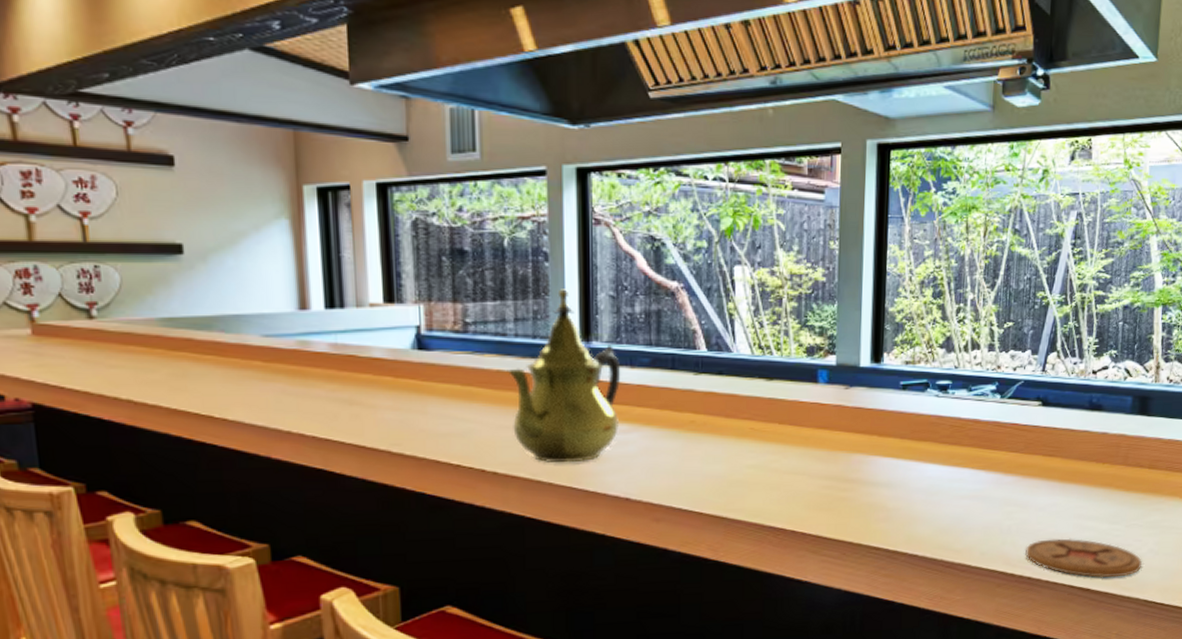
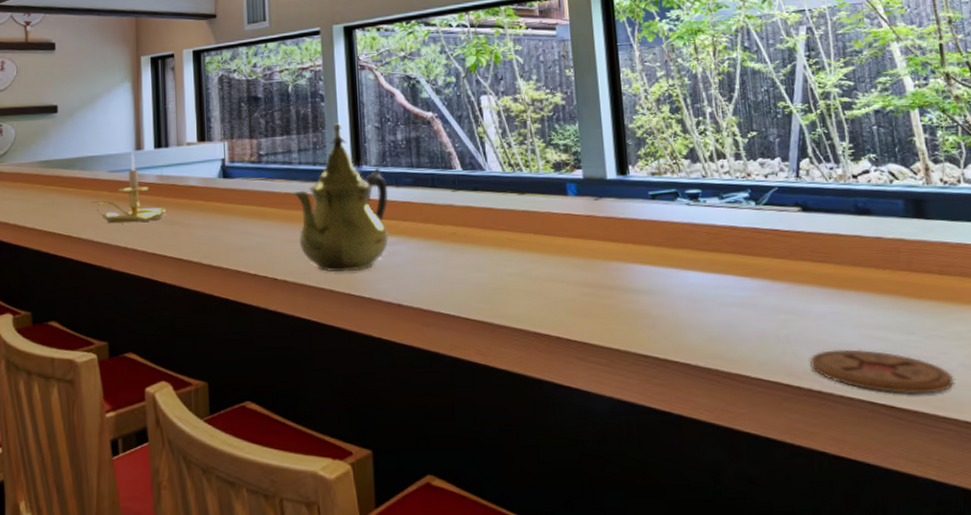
candle holder: none [238,311,344,402] -> present [91,151,167,224]

